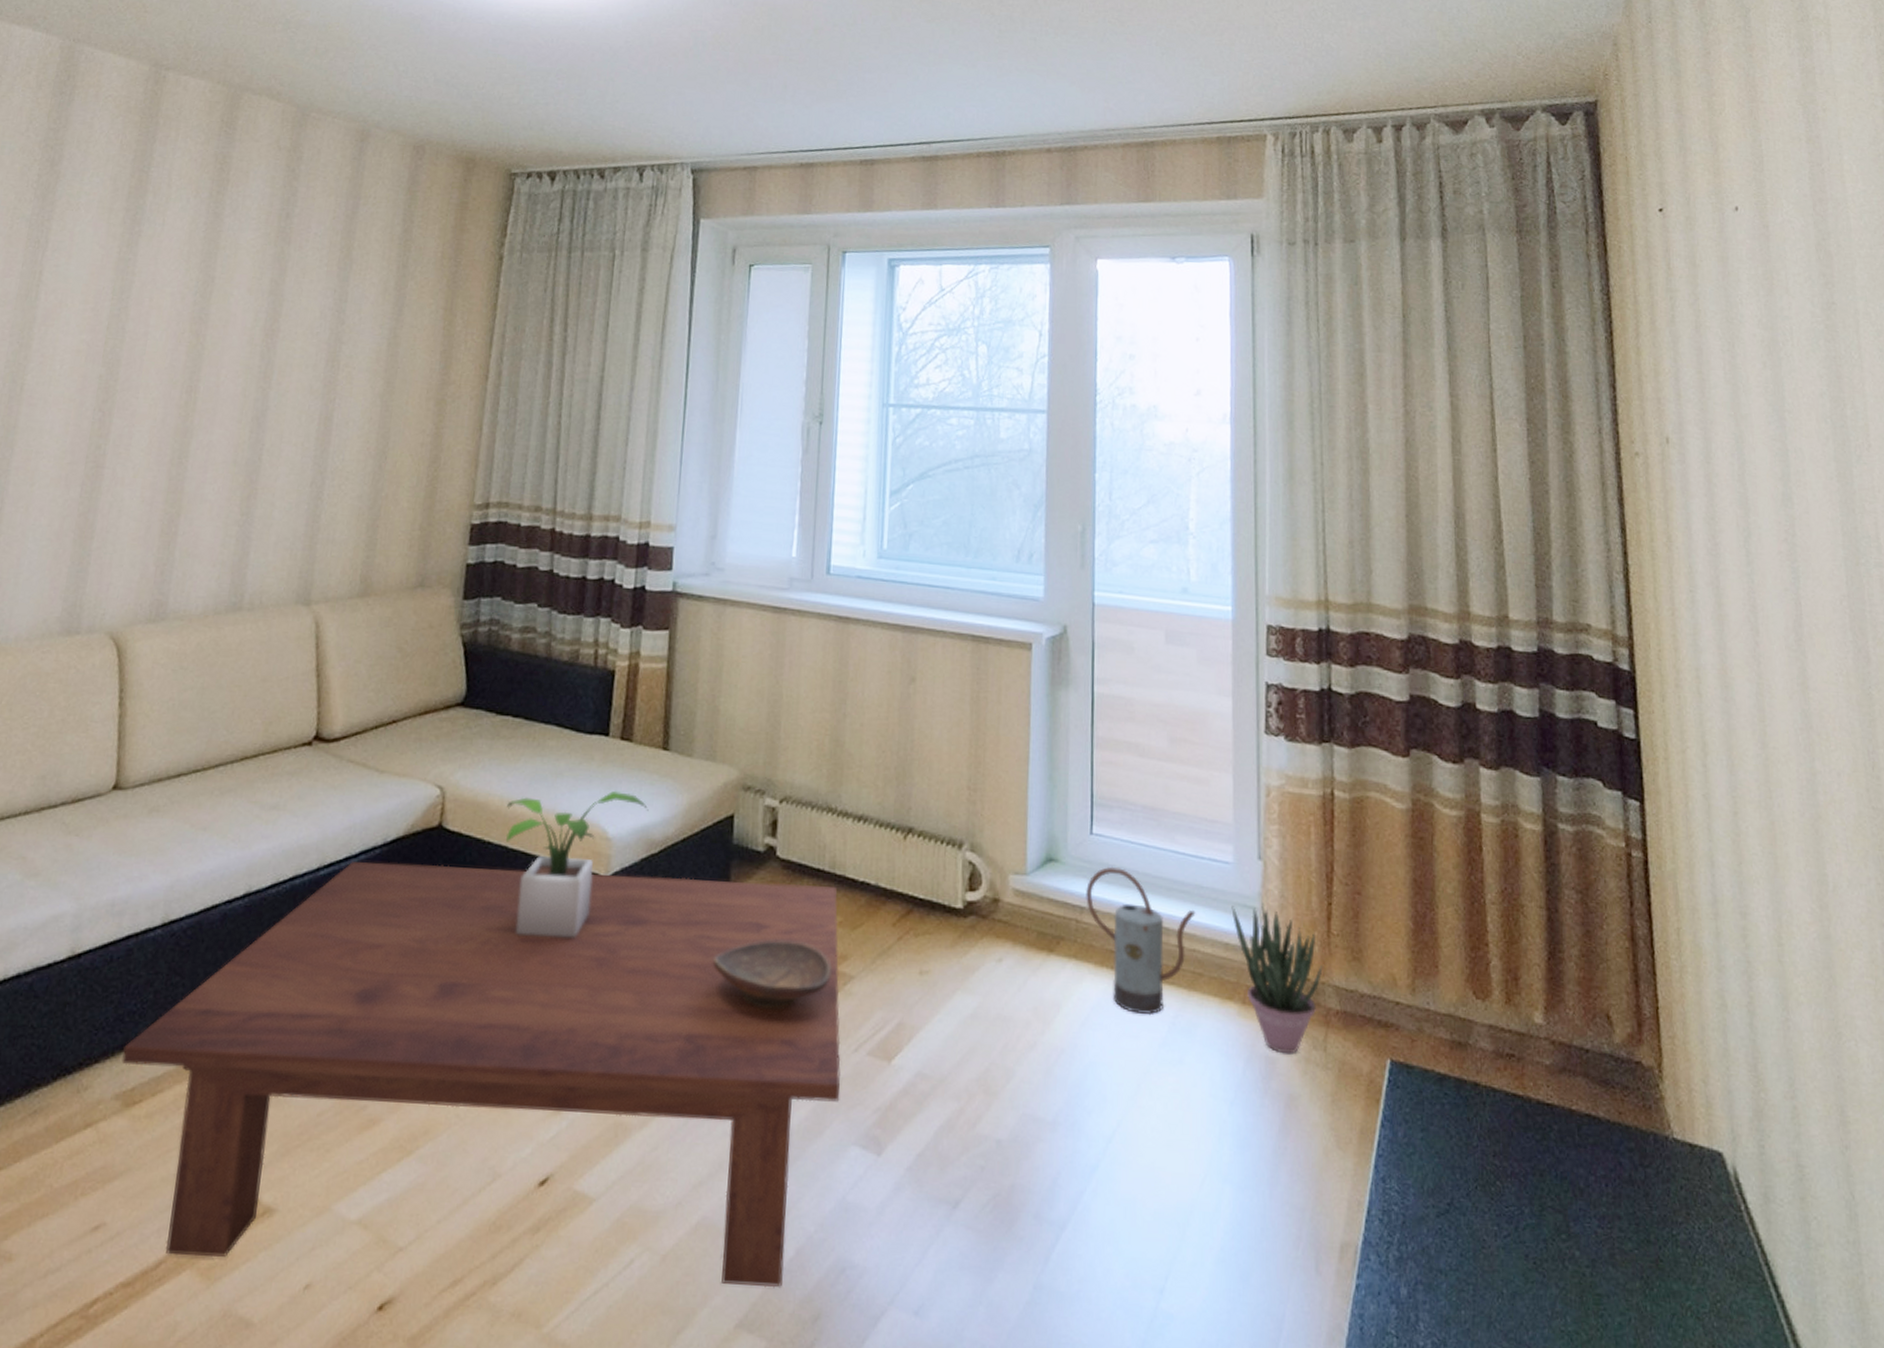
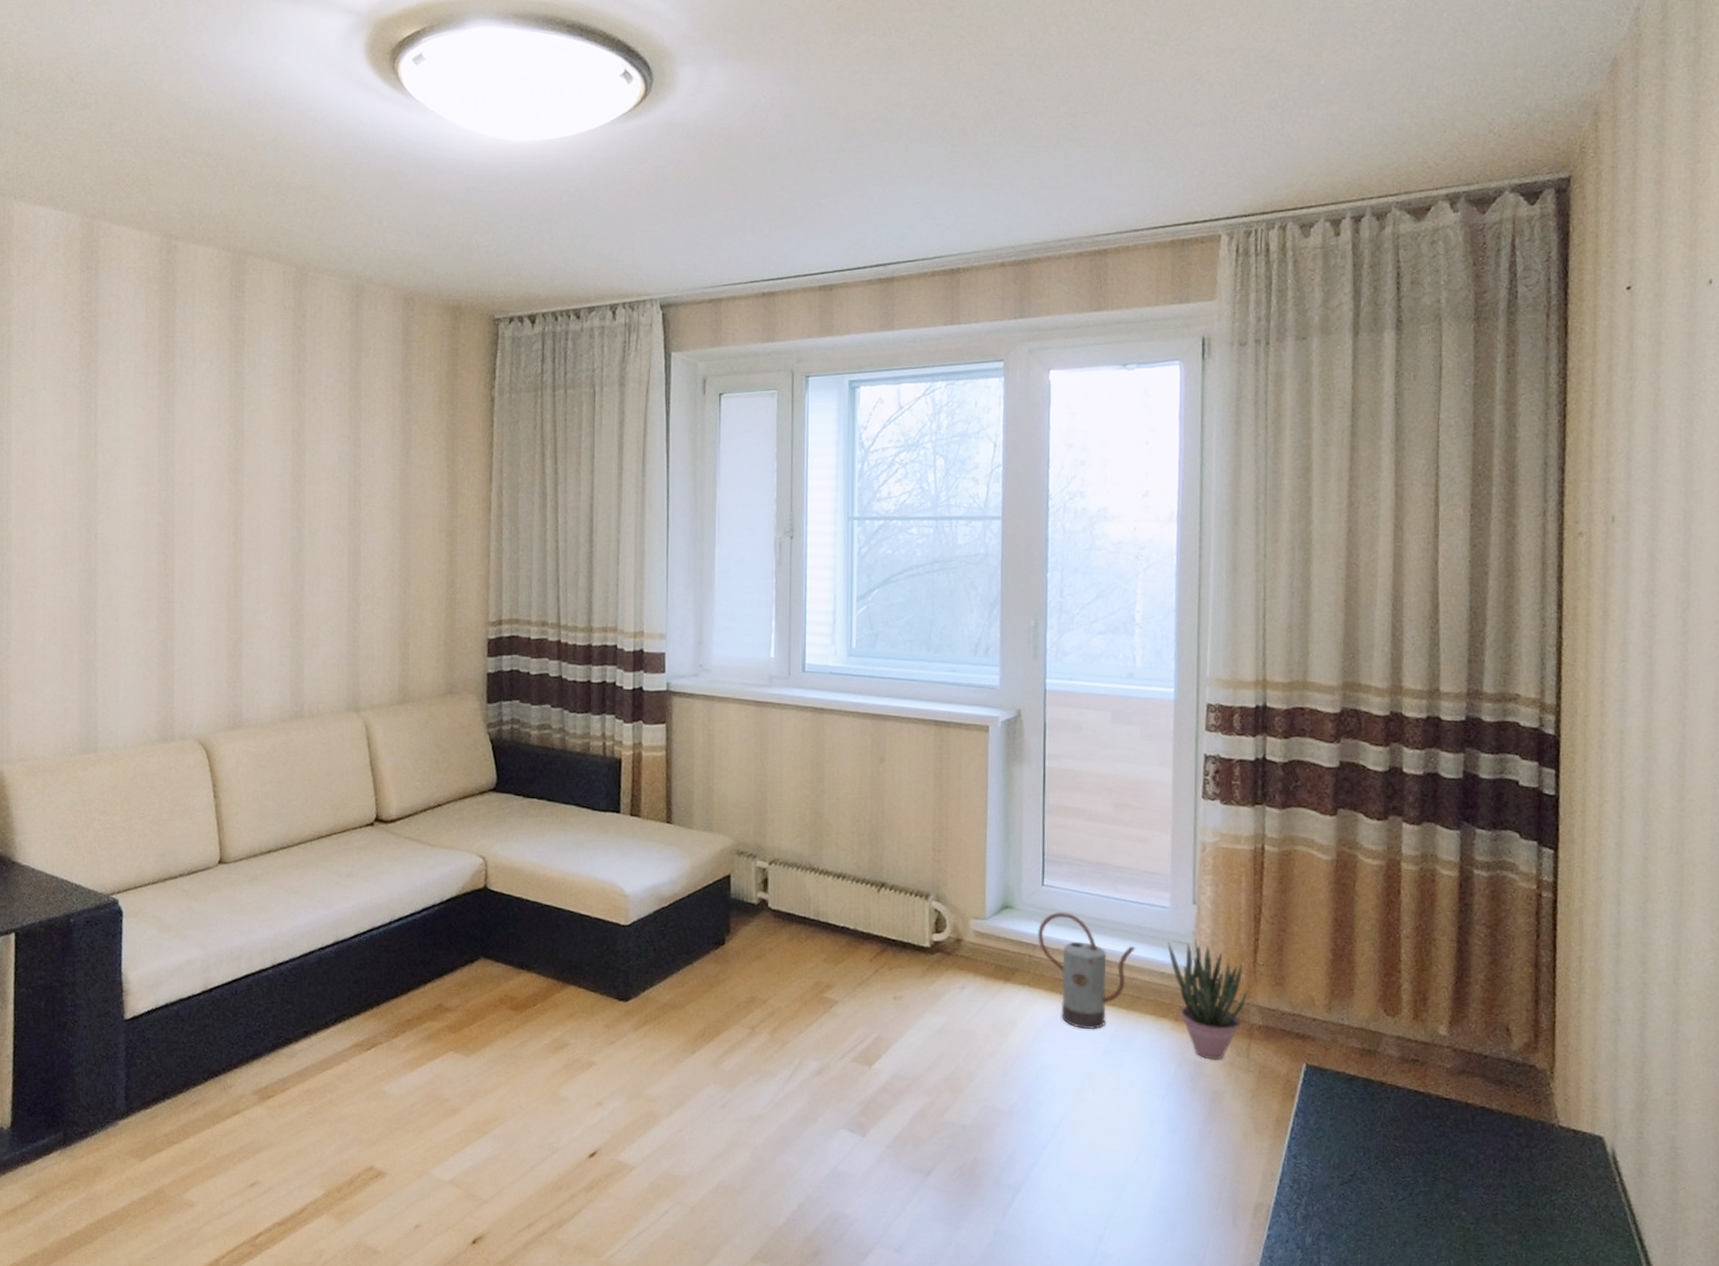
coffee table: present [122,862,841,1289] -> none [255,916,830,1232]
potted plant: present [505,790,649,938] -> none [539,857,658,974]
decorative bowl: present [713,940,832,1009] -> none [720,973,819,1026]

